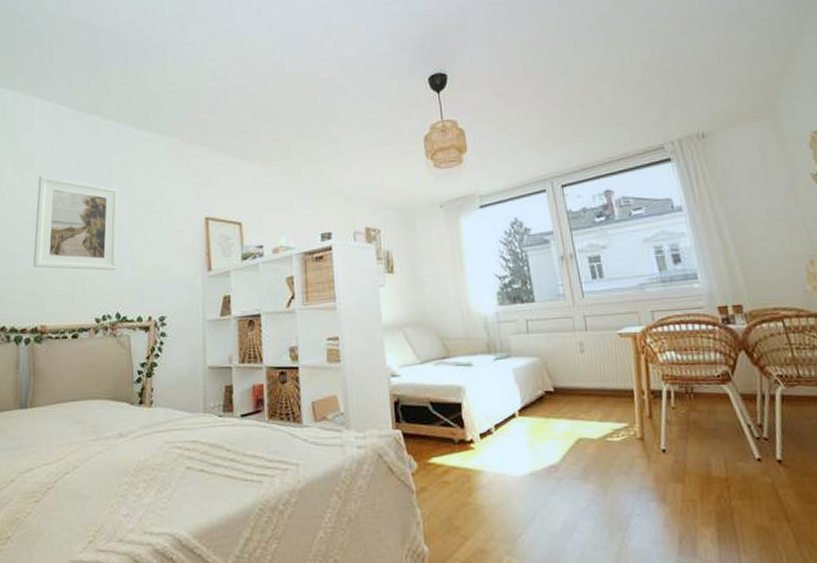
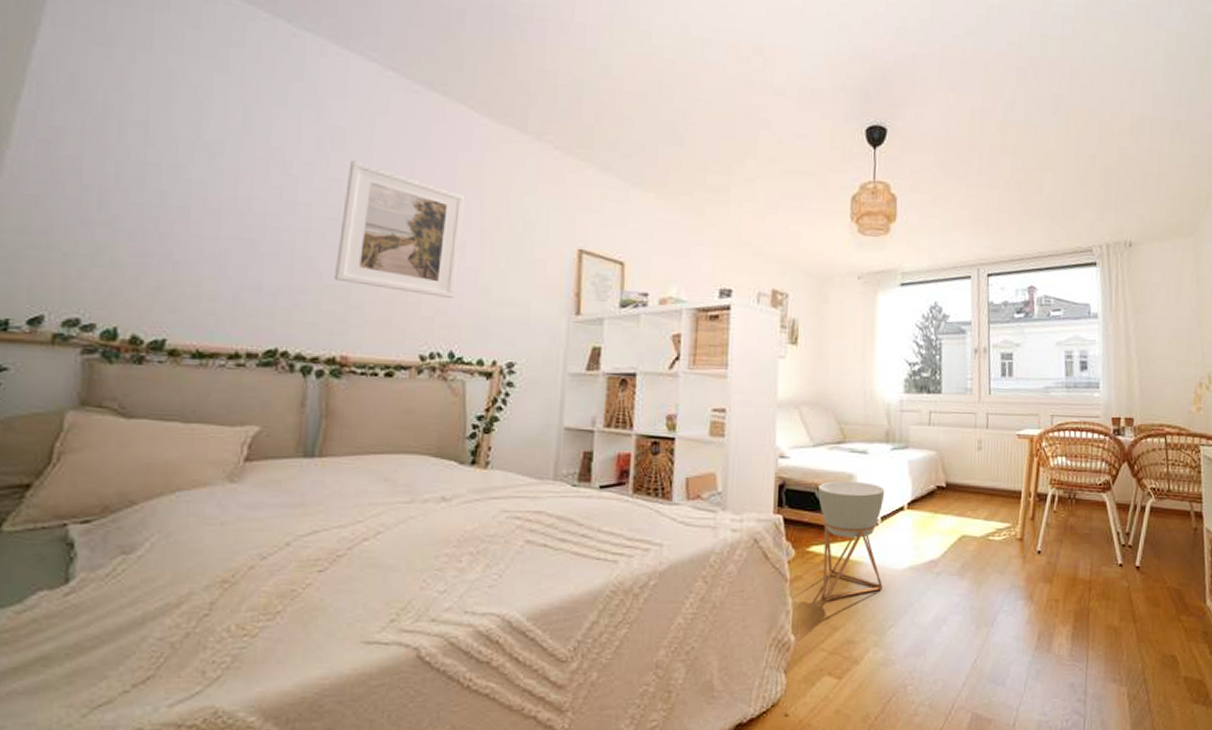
planter: none [430,393,506,510] -> present [817,481,885,600]

